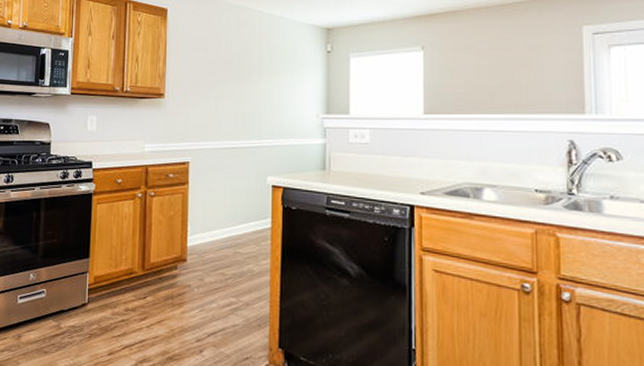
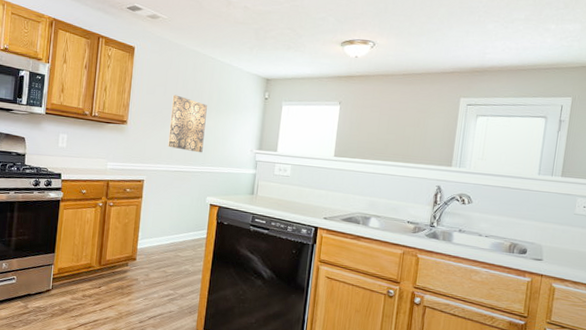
wall art: none [214,58,258,124] -> present [168,95,207,153]

